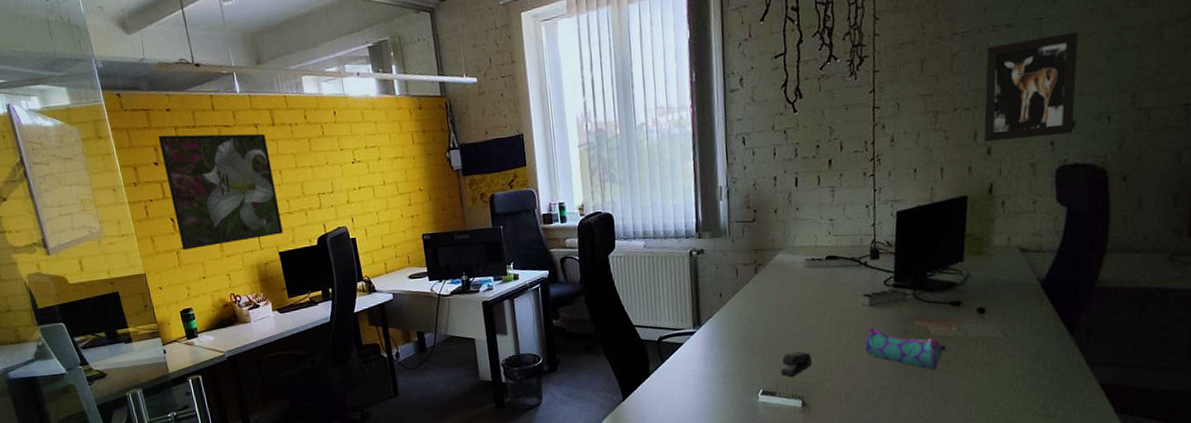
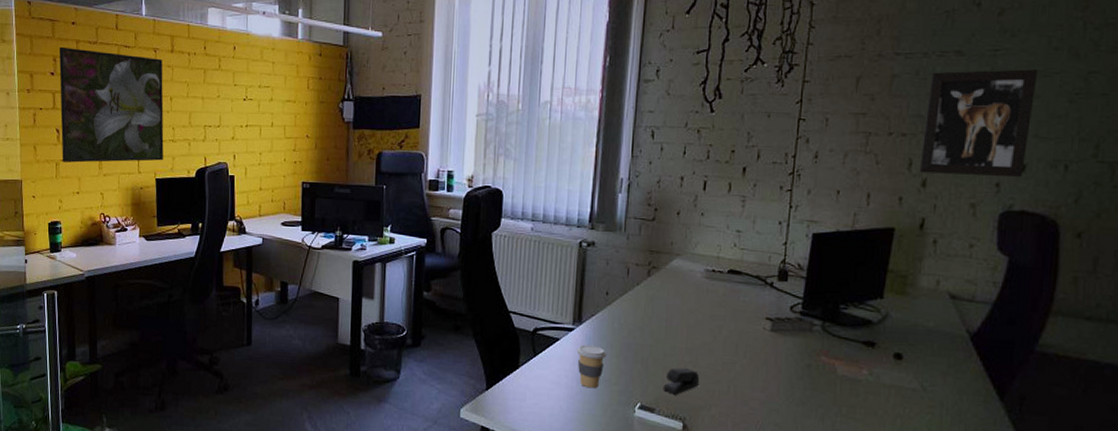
coffee cup: none [699,344,728,384] -> present [576,345,607,389]
pencil case: present [864,327,947,370] -> none [760,355,854,413]

